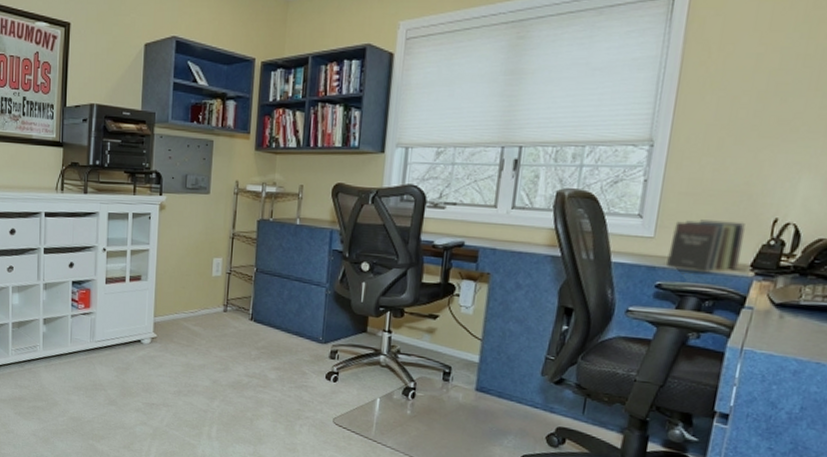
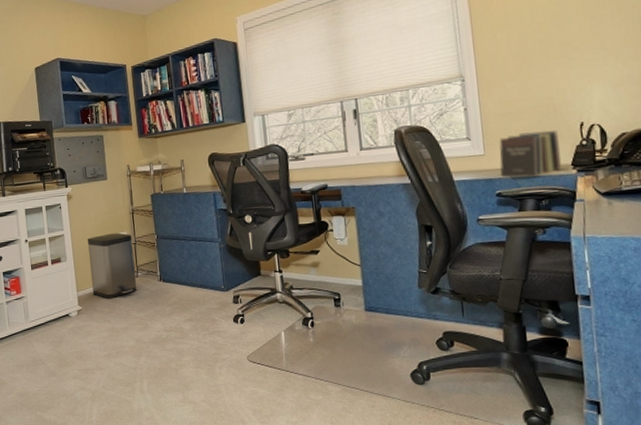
pedal bin: none [171,257,228,332] -> present [87,233,137,299]

